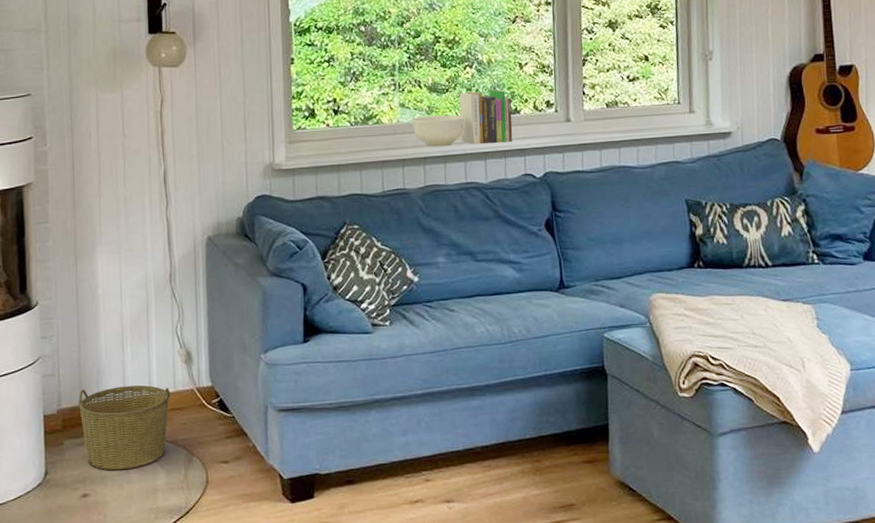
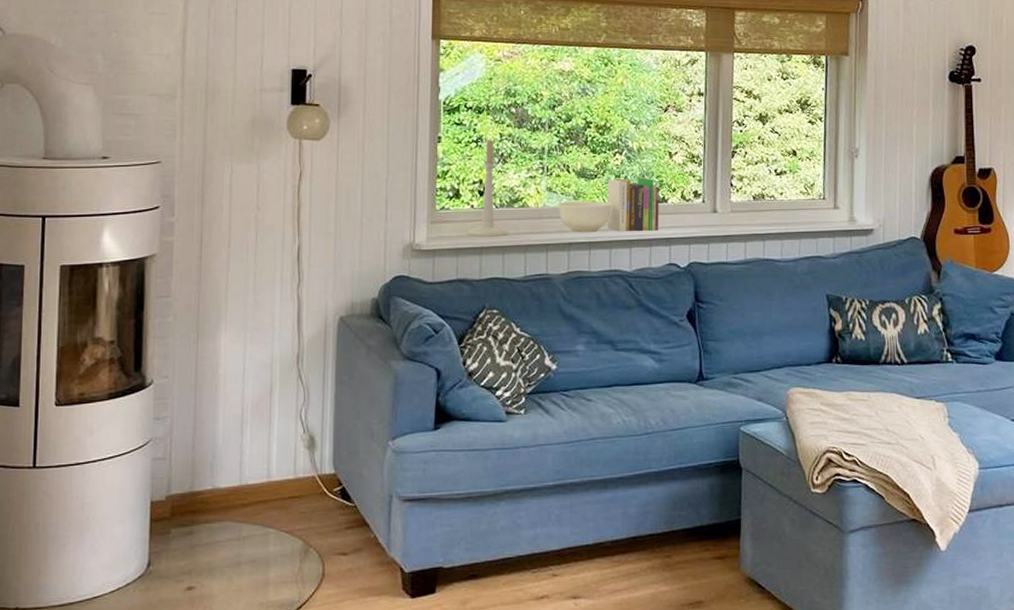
basket: present [78,385,171,471] -> none [190,471,290,562]
candlestick: none [323,58,365,155] -> present [466,139,509,237]

